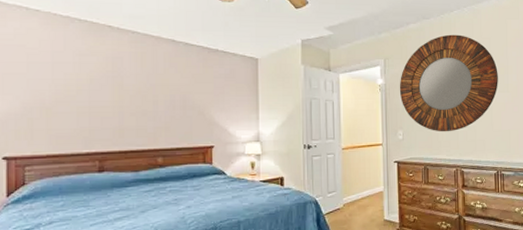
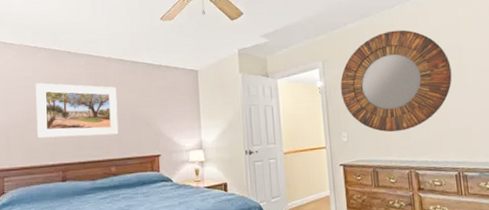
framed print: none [67,59,167,123] -> present [35,83,119,138]

